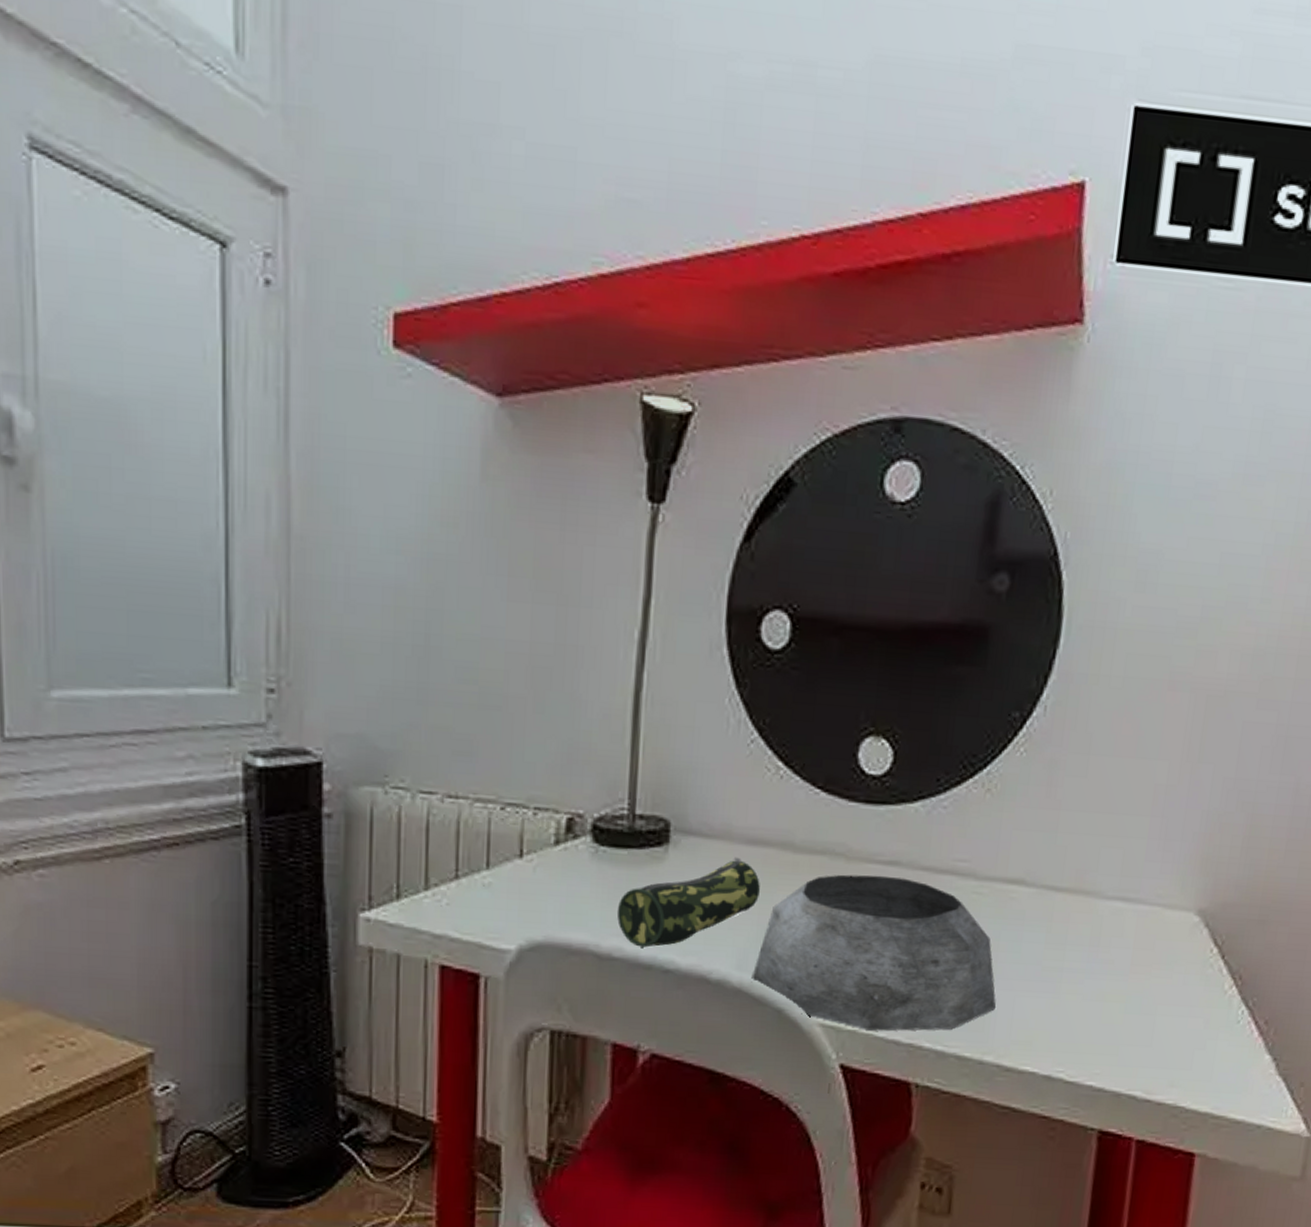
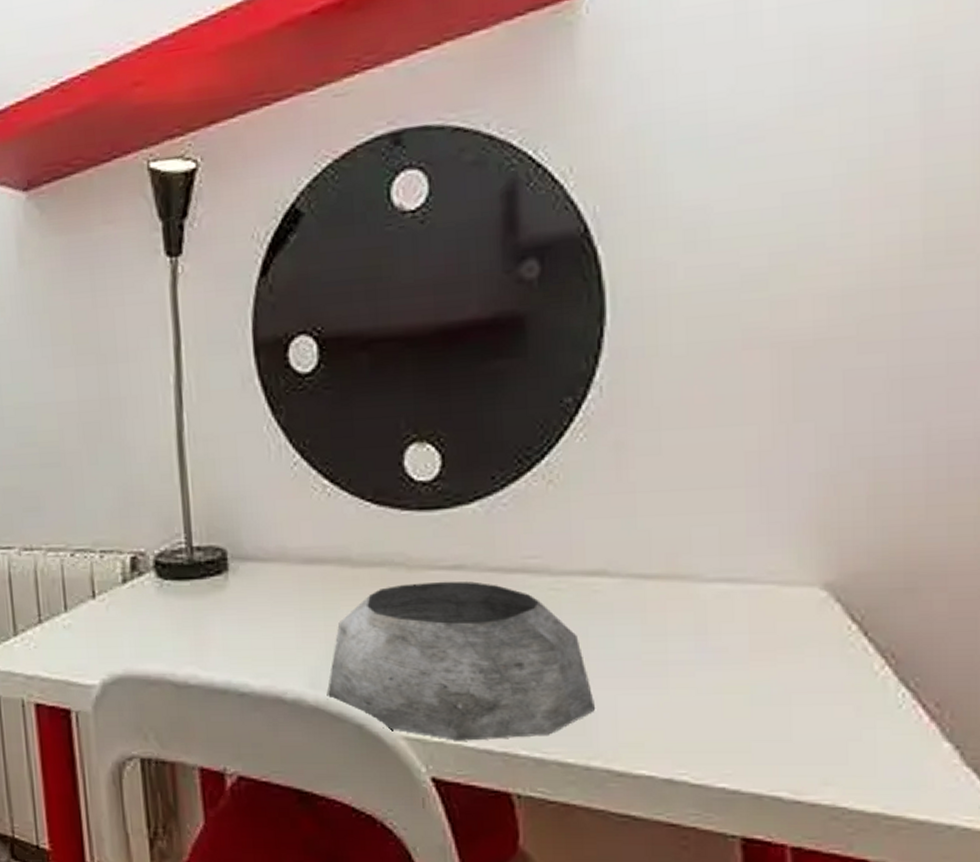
pencil case: present [616,857,760,948] -> none [187,577,323,673]

